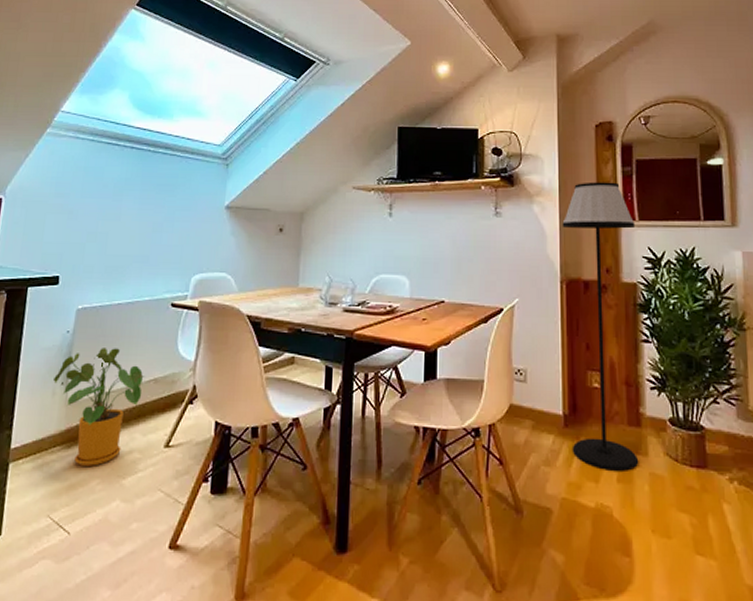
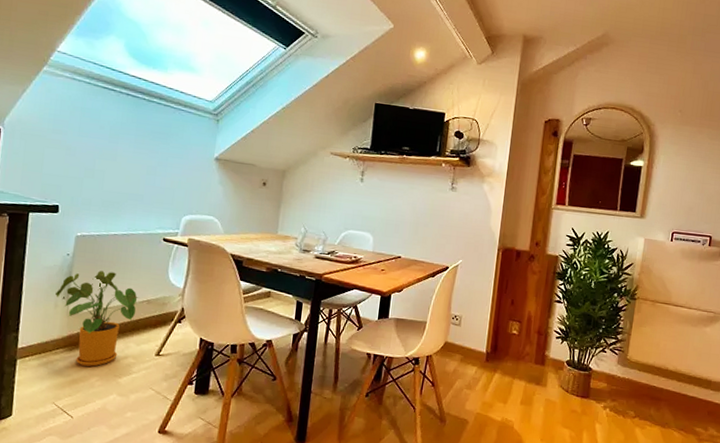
floor lamp: present [562,182,638,471] -> none [489,169,565,397]

